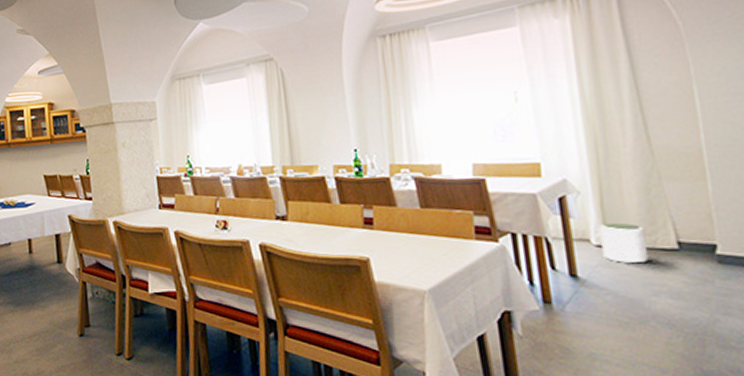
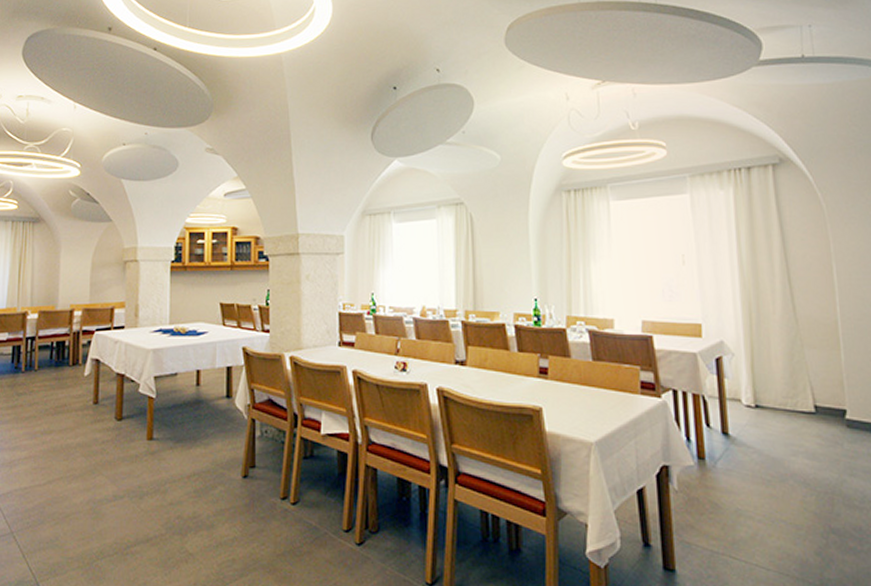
plant pot: present [599,222,649,264] -> none [750,384,790,425]

